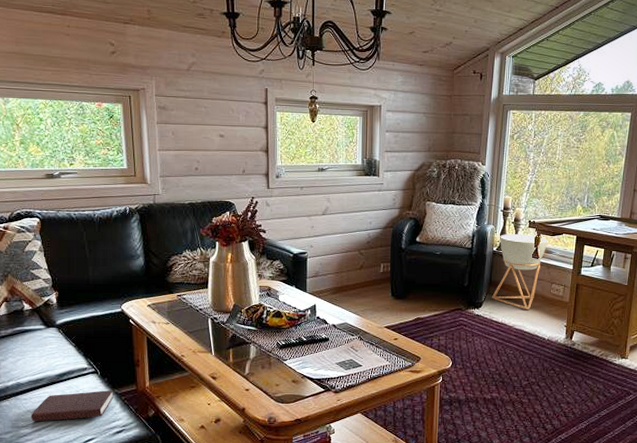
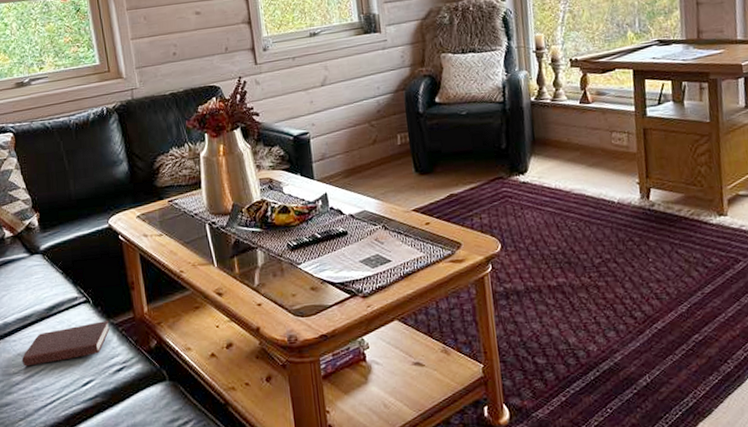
planter: present [492,234,548,310] -> none [537,75,598,168]

